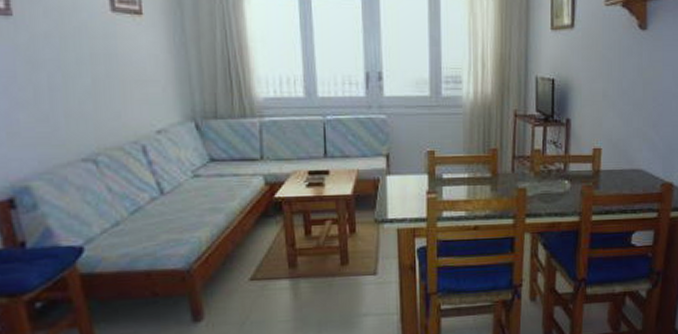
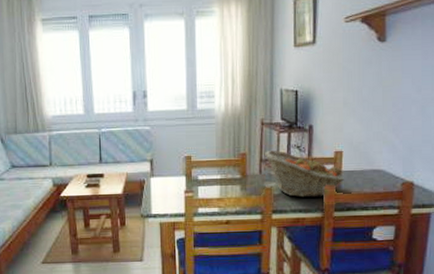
fruit basket: none [517,145,602,200] -> present [264,150,344,198]

